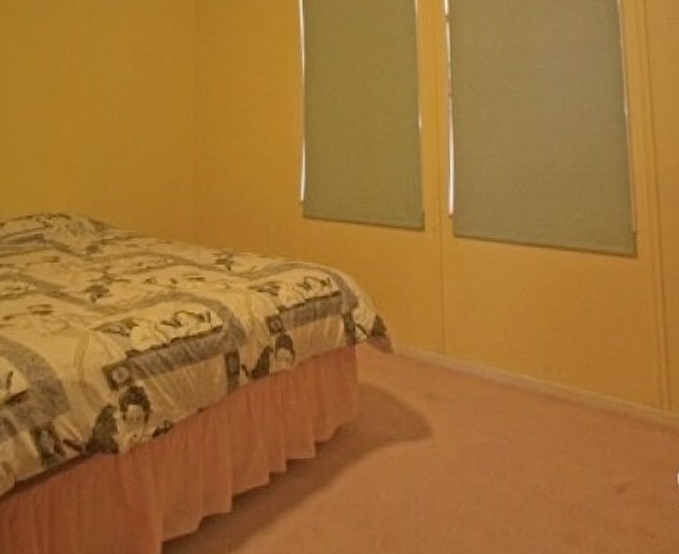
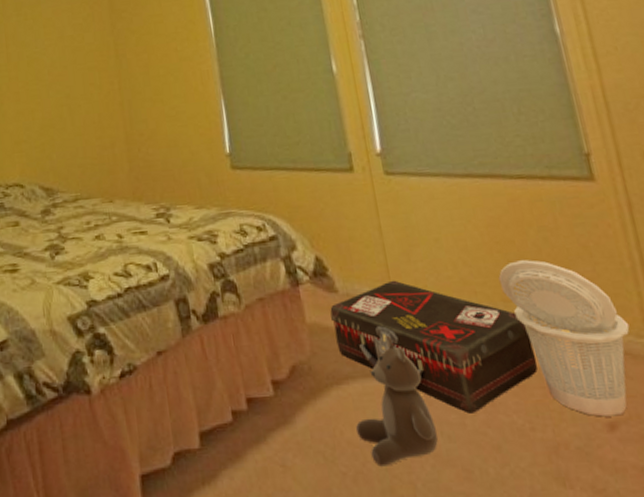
suitcase: none [383,343,566,477] -> present [330,280,538,414]
bear: none [392,397,467,530] -> present [356,335,438,467]
laundry basket: none [543,328,647,481] -> present [498,259,630,417]

